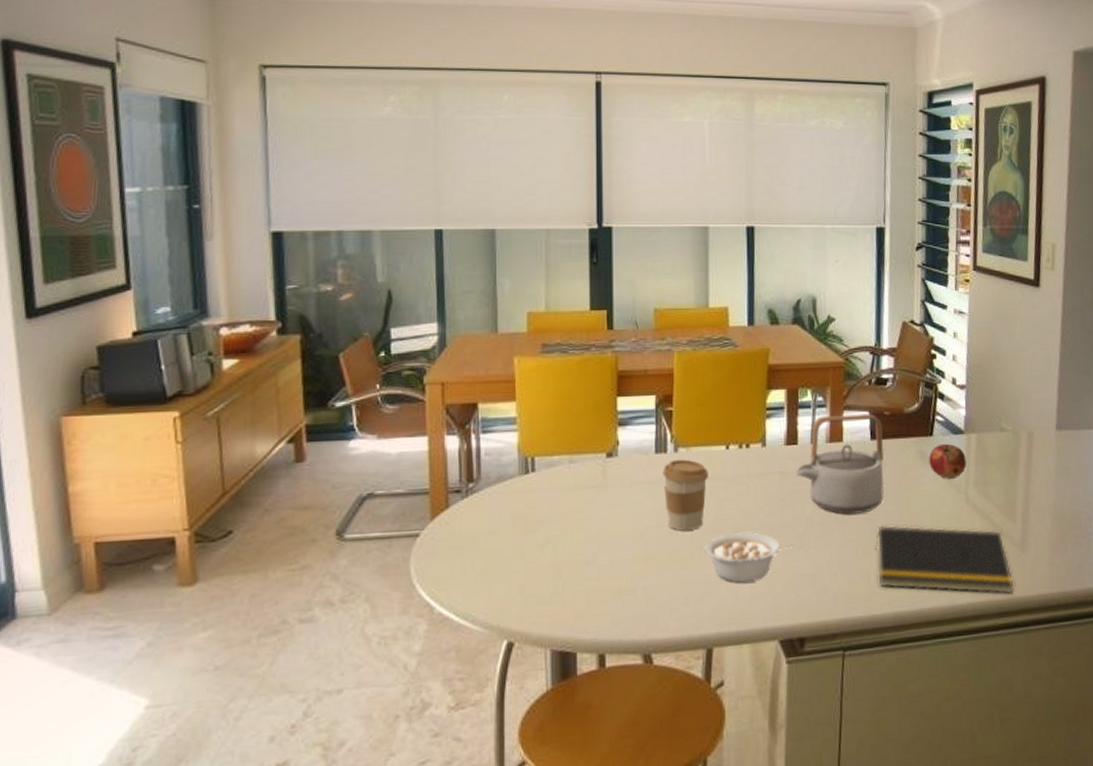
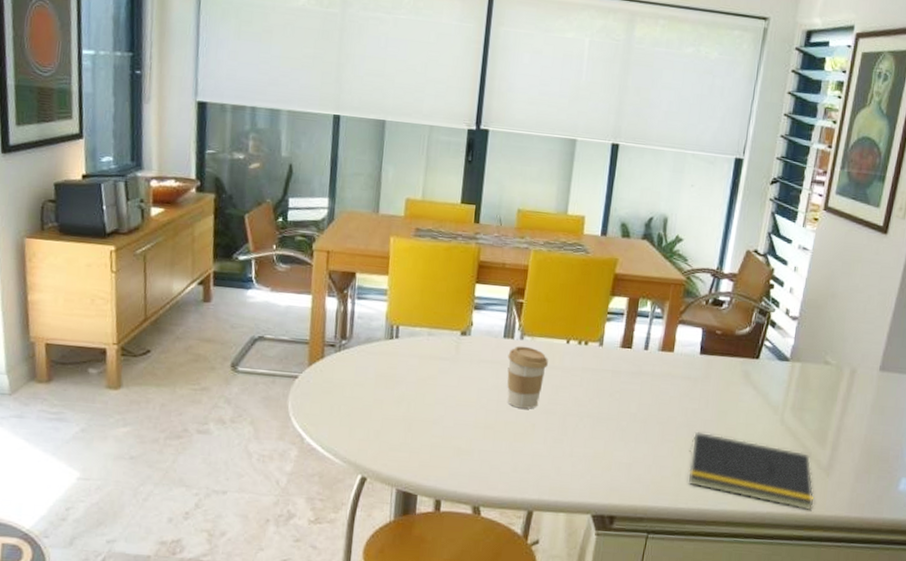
legume: present [704,532,794,583] -> none [536,417,616,461]
teapot: present [796,414,884,515] -> none [626,326,713,418]
fruit: present [929,443,967,480] -> none [751,367,787,401]

